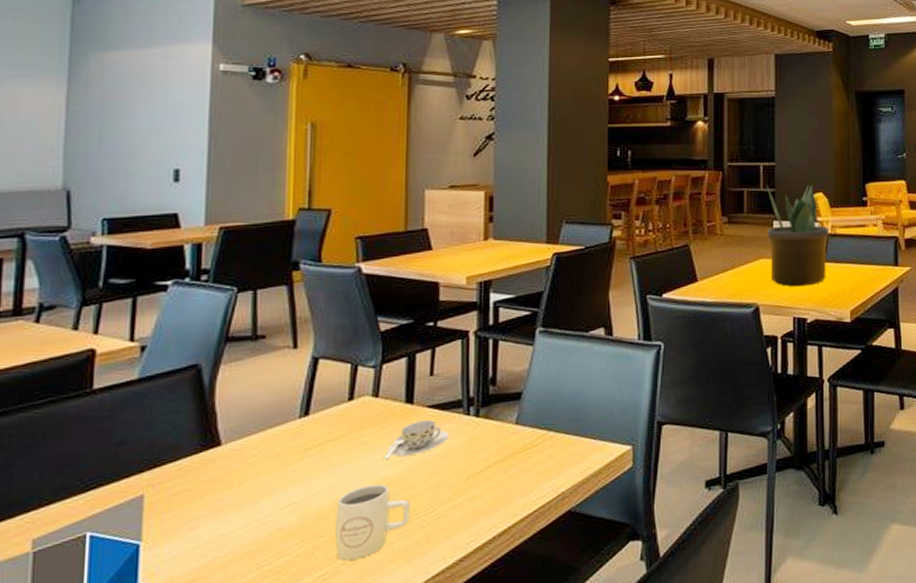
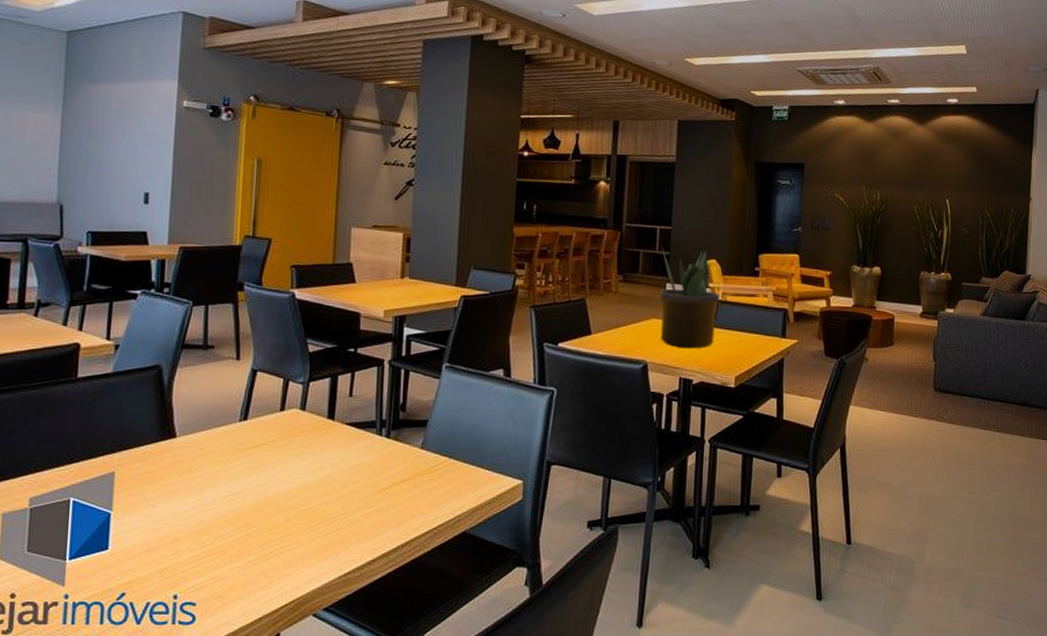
mug: present [334,484,411,561] -> none [265,487,329,550]
teacup: present [382,419,450,460] -> none [306,435,364,467]

